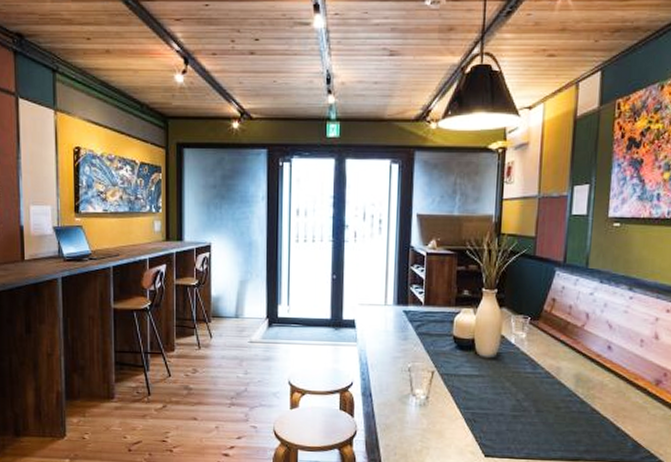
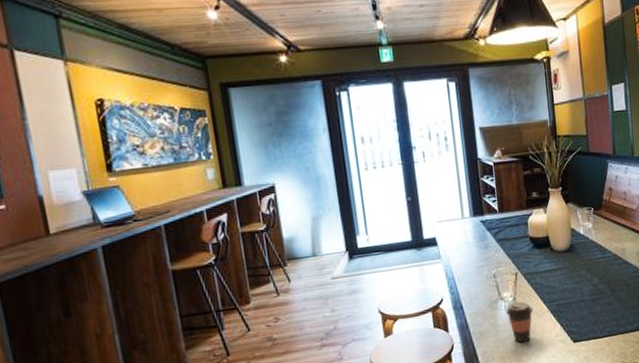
coffee cup: none [416,402,445,445] -> present [506,301,533,343]

